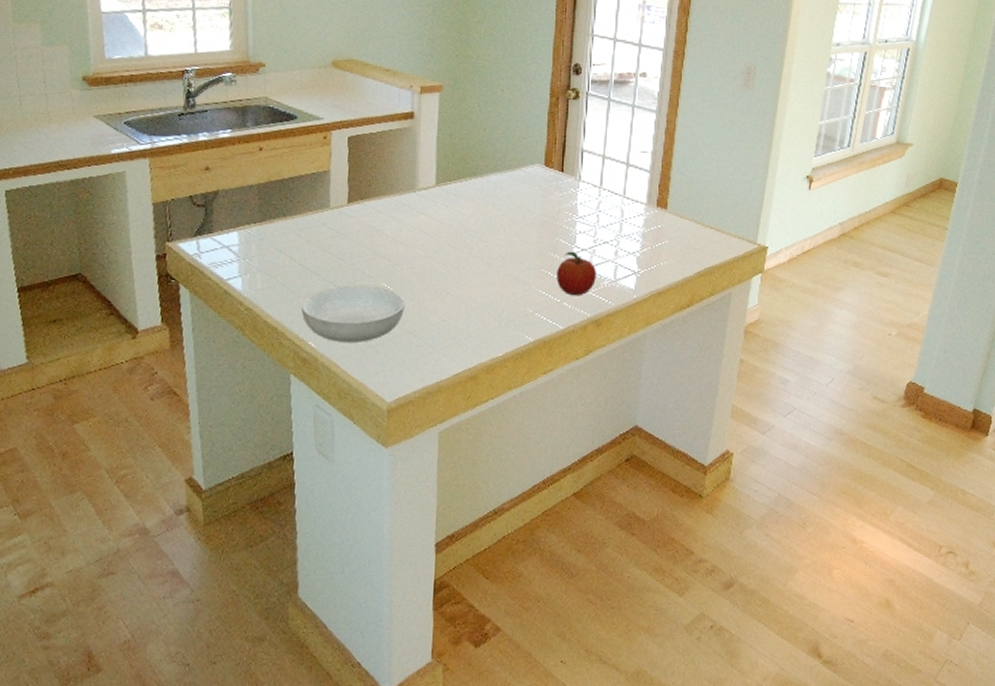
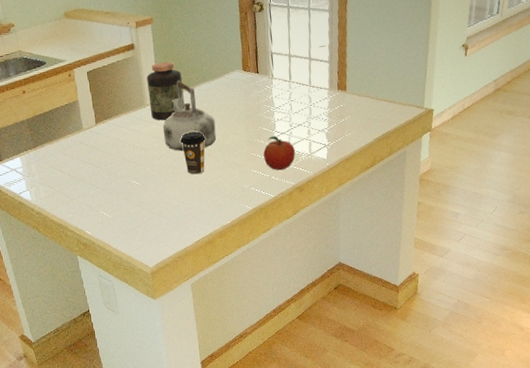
serving bowl: present [301,284,406,342] -> none [76,183,152,229]
jar: none [421,140,468,212] -> present [147,61,185,121]
kettle: none [433,164,502,255] -> present [162,80,217,152]
coffee cup: none [454,231,487,287] -> present [180,131,206,175]

